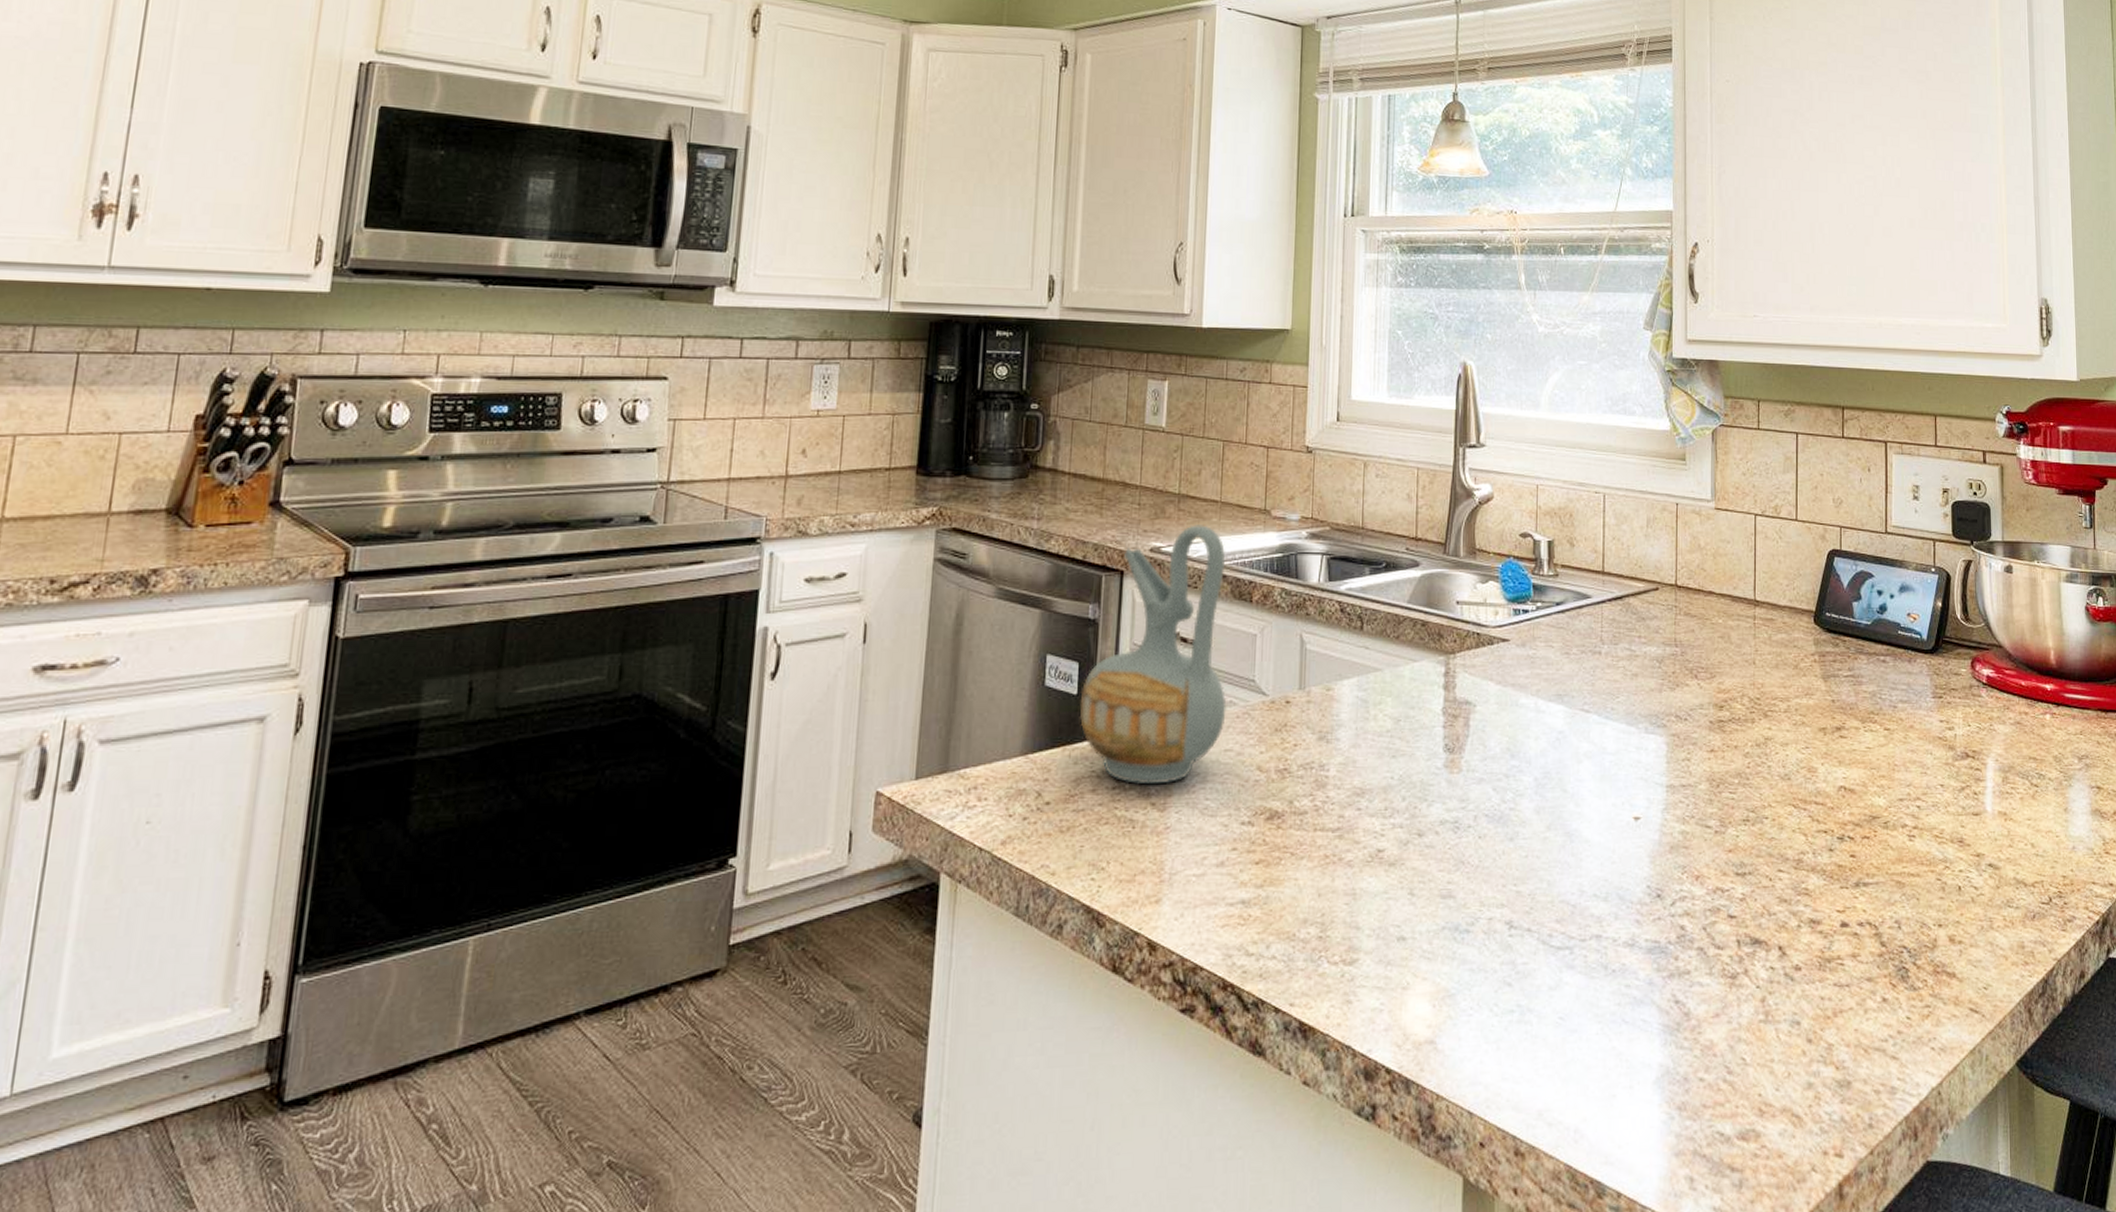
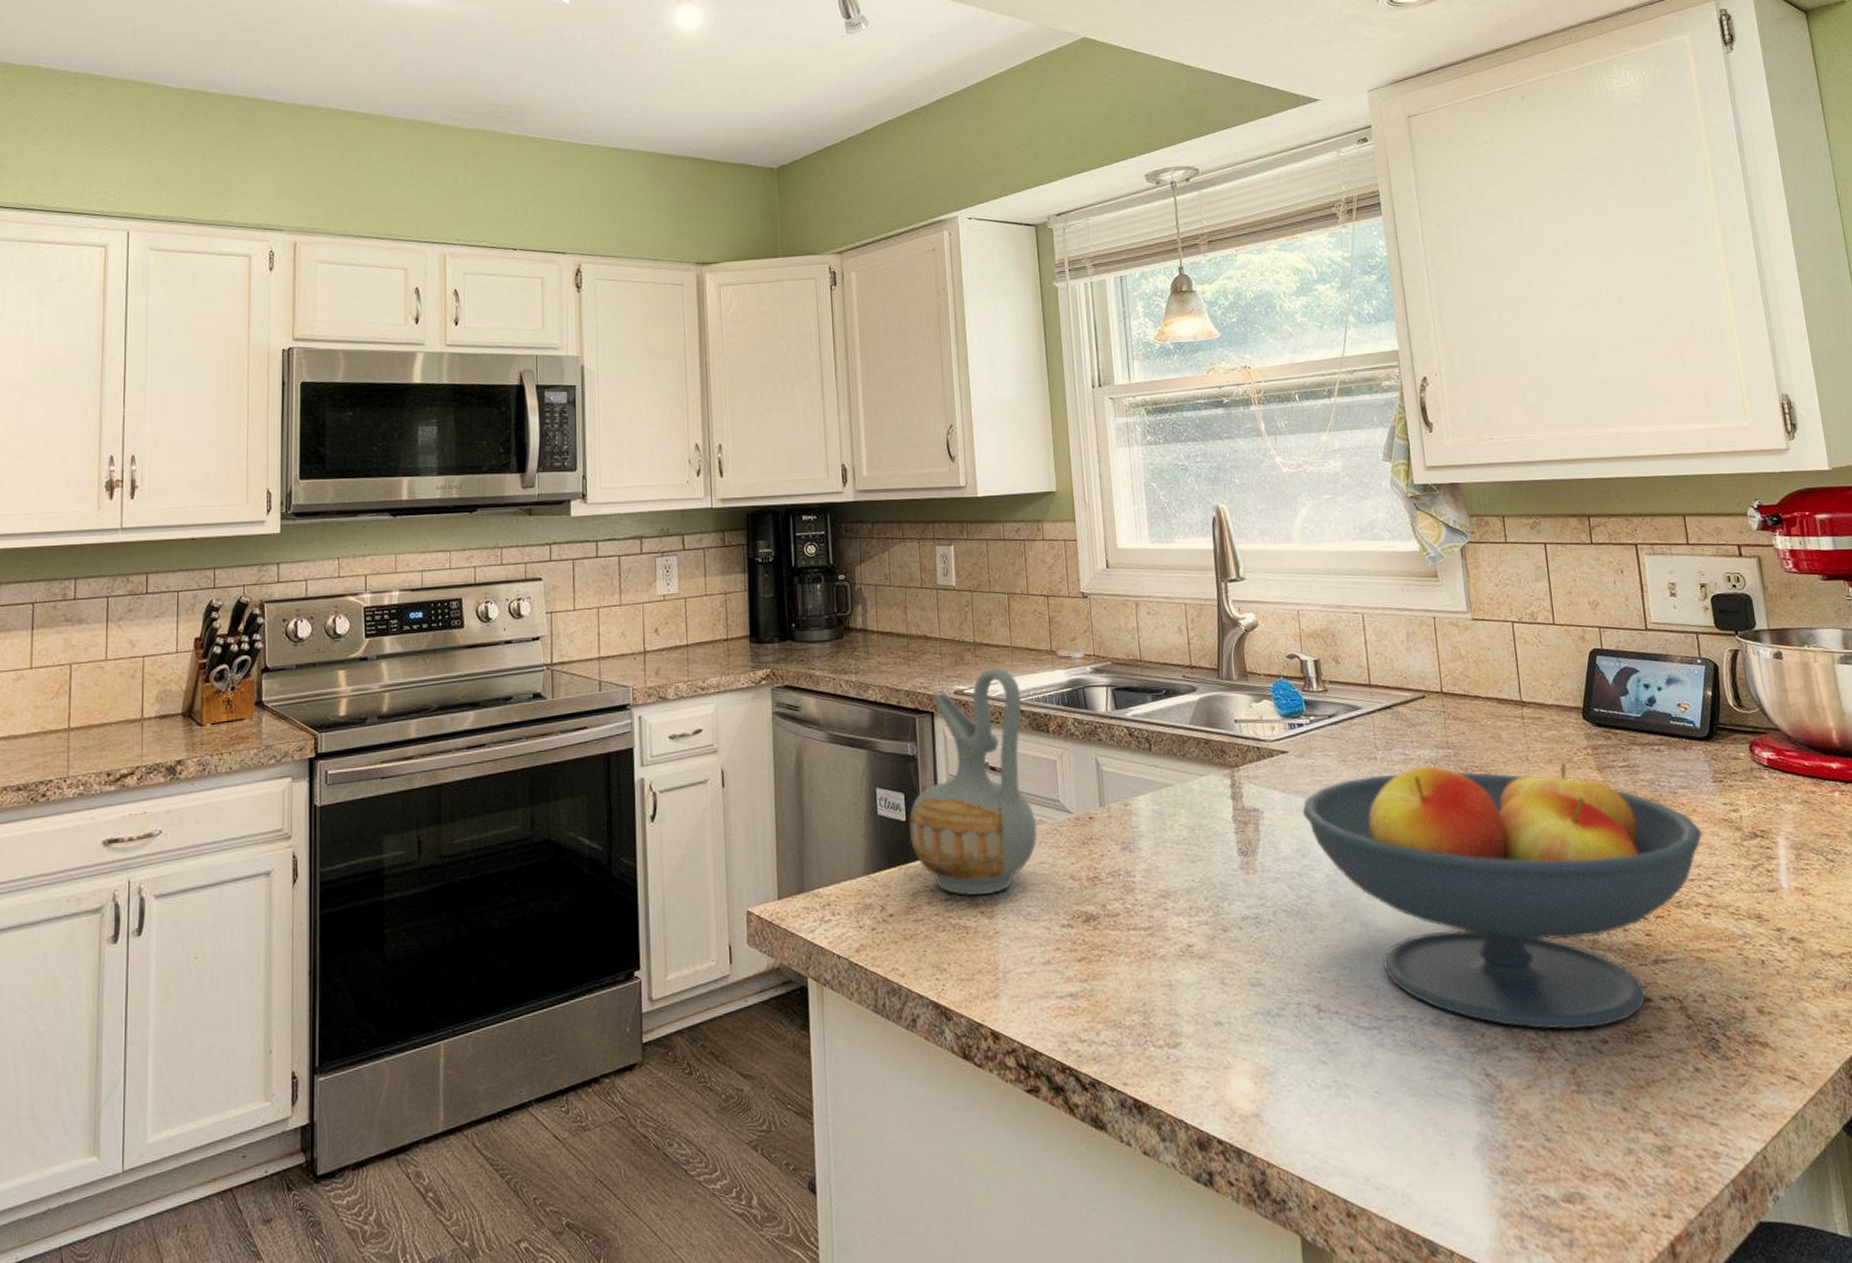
fruit bowl: none [1517,665,1916,955] -> present [1302,762,1702,1030]

